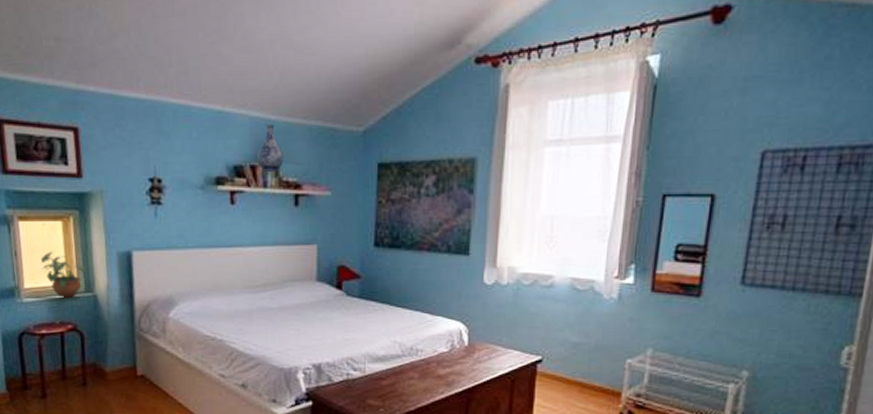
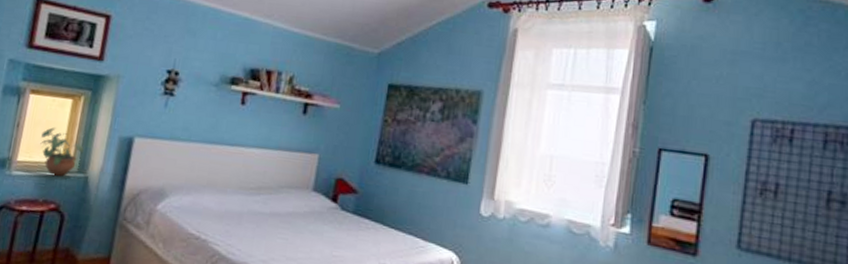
vase: present [257,123,284,173] -> none [274,35,300,81]

